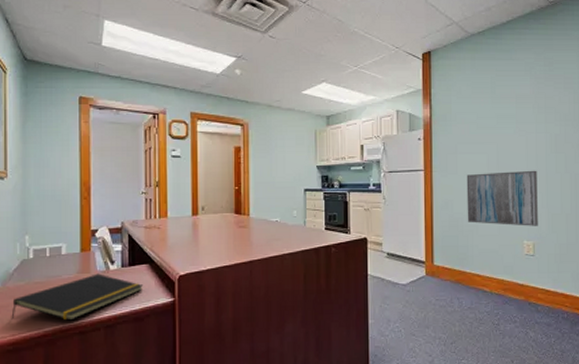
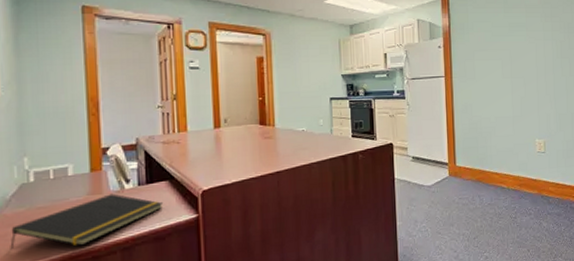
wall art: present [466,170,538,226] -> none [483,74,548,126]

